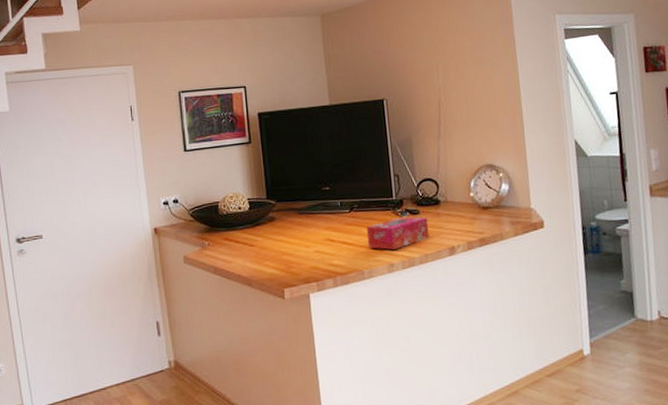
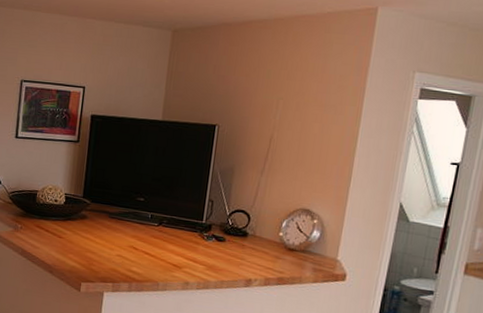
tissue box: present [366,216,430,250] -> none [168,241,232,270]

